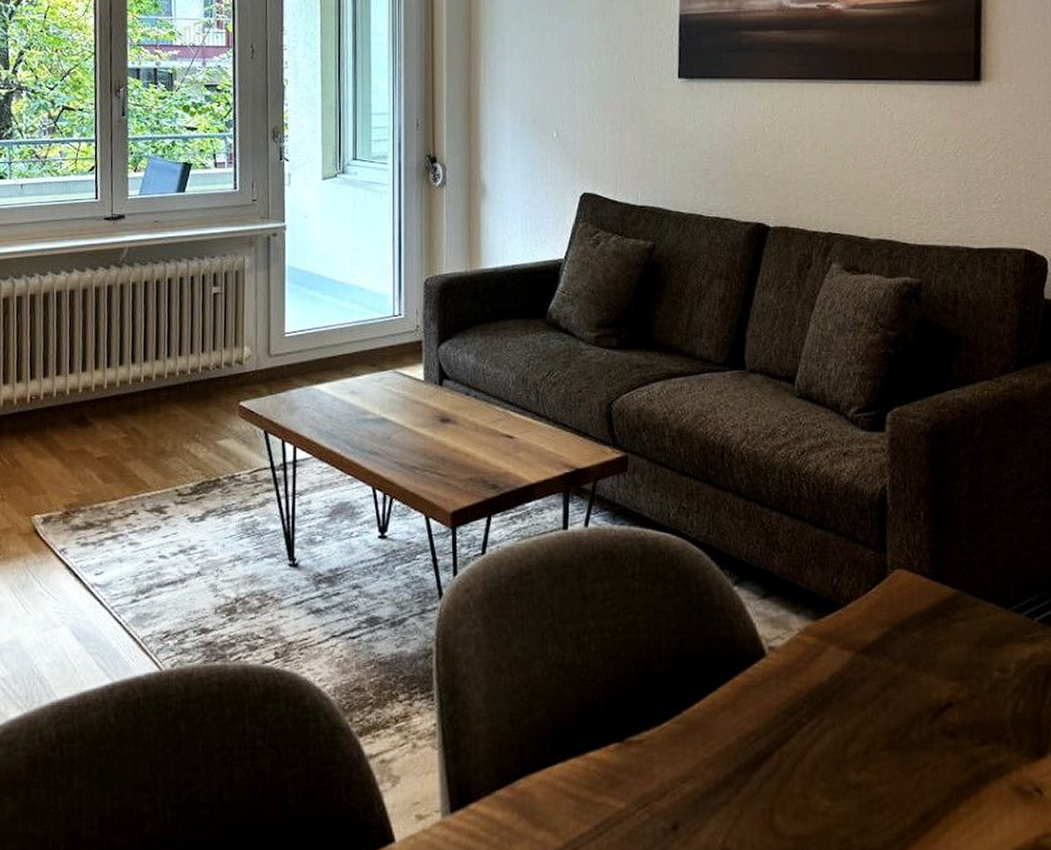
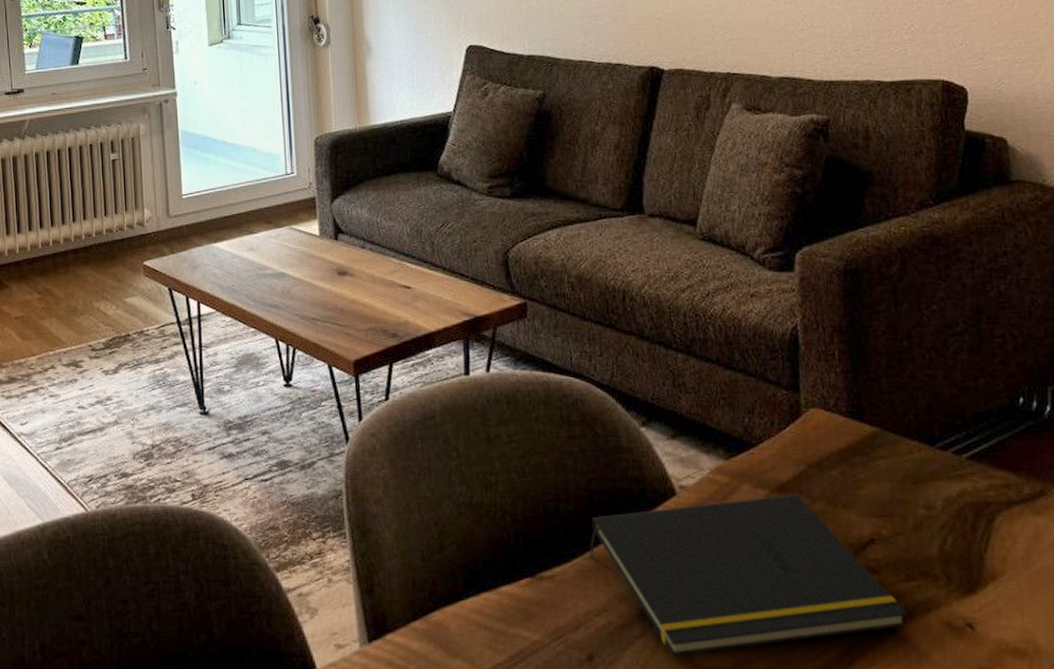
notepad: none [678,656,980,824] -> present [589,494,907,656]

